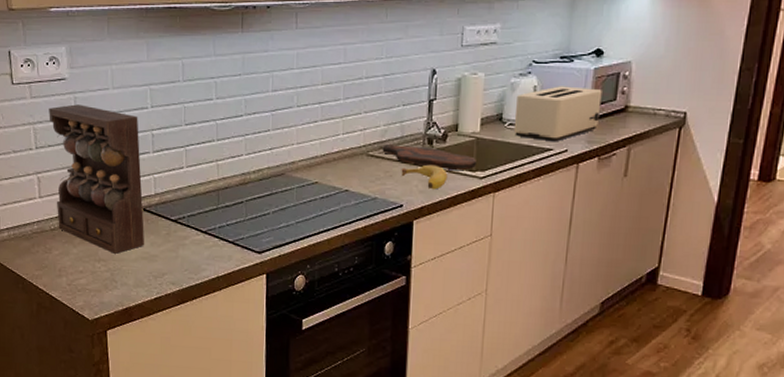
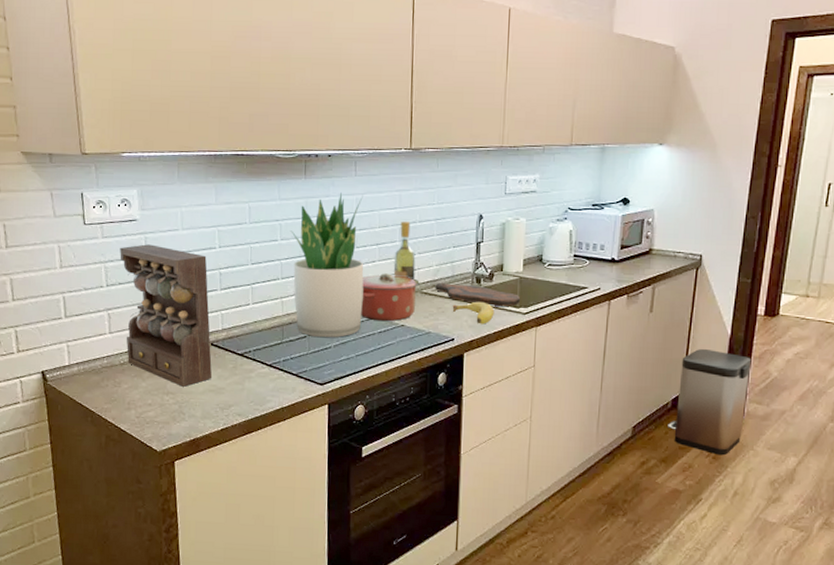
planter: none [226,47,305,204] -> present [290,193,364,338]
casserole: none [302,134,366,186] -> present [361,273,420,322]
bottle: none [337,78,362,141] -> present [393,221,416,280]
toaster: present [513,86,602,142] -> none [552,230,629,281]
pedal bin: none [641,218,741,336] -> present [668,349,752,456]

